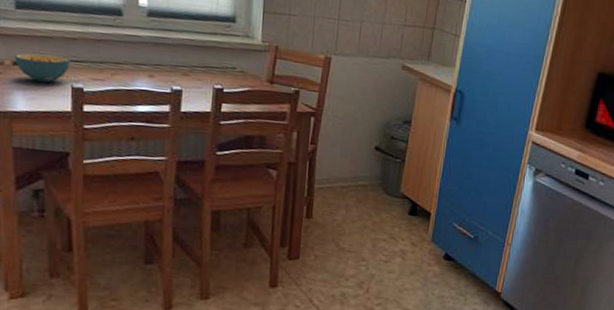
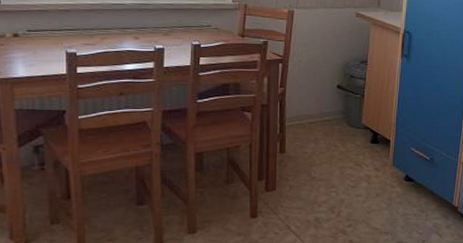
cereal bowl: present [15,53,70,83] -> none [15,25,64,51]

